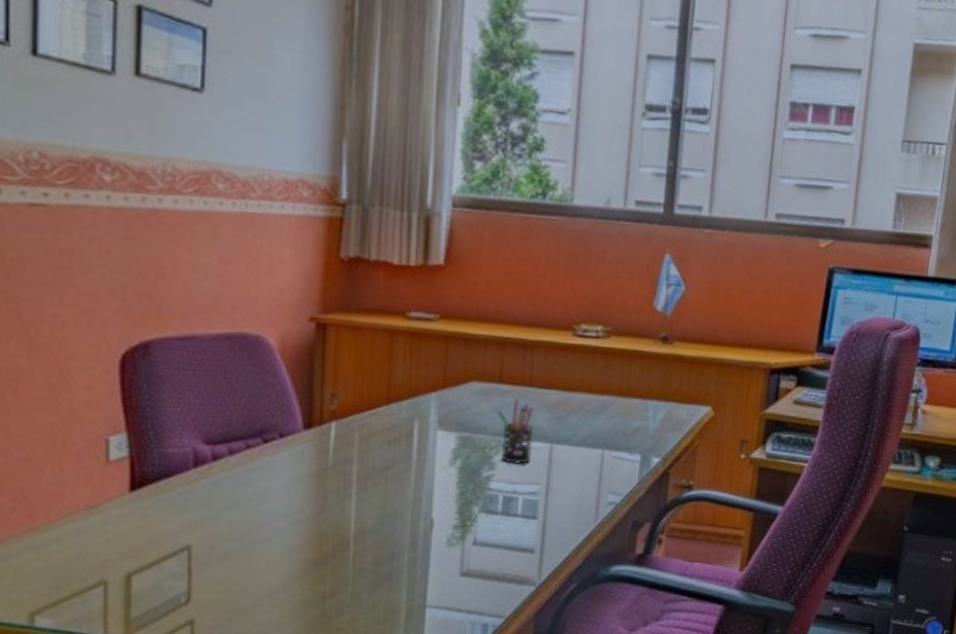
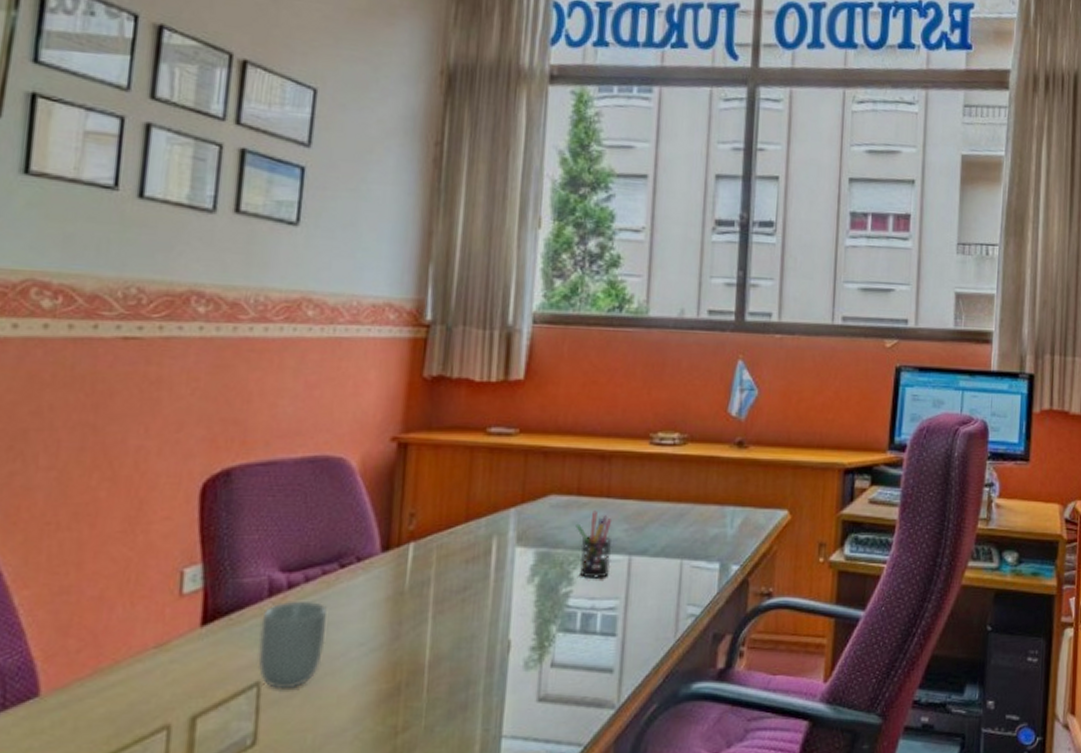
cup: none [187,473,252,554] -> present [258,602,327,689]

